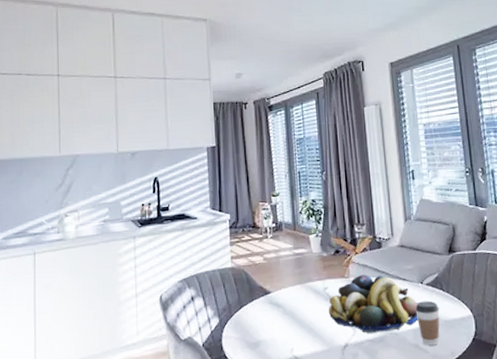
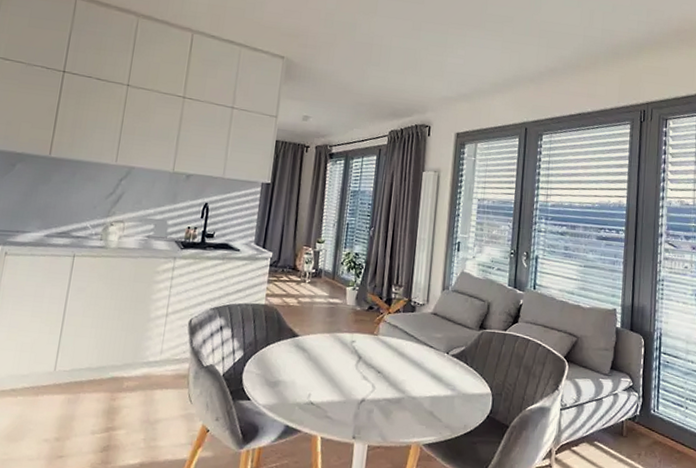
fruit bowl: present [329,274,418,333] -> none [352,334,440,395]
coffee cup: present [415,300,440,346] -> none [436,370,460,416]

